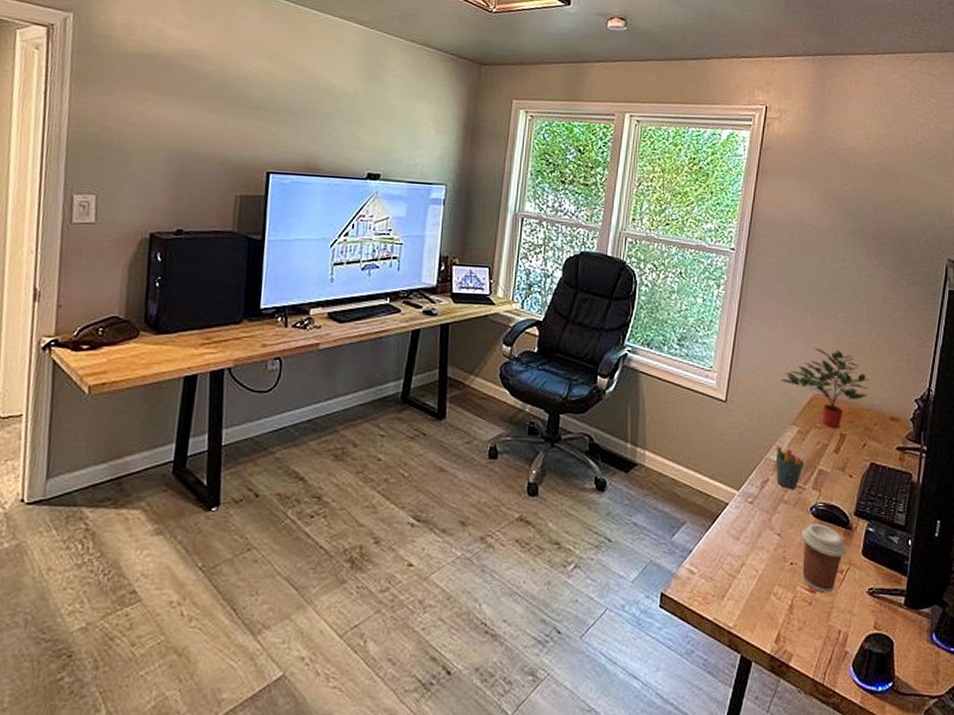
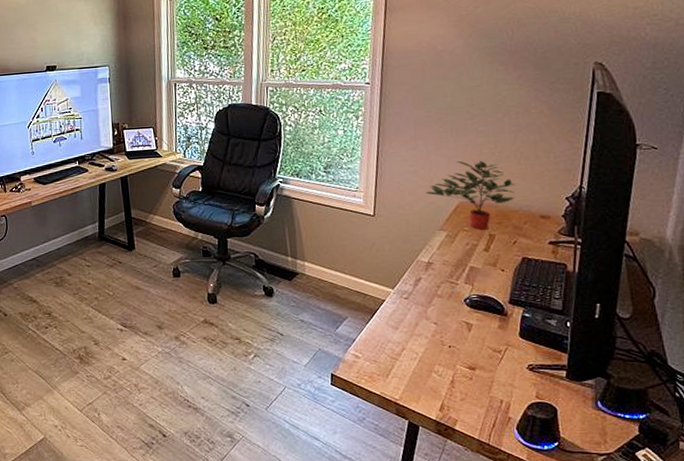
pen holder: present [775,445,808,489] -> none [425,249,457,285]
coffee cup: present [801,523,847,593] -> none [457,312,504,370]

